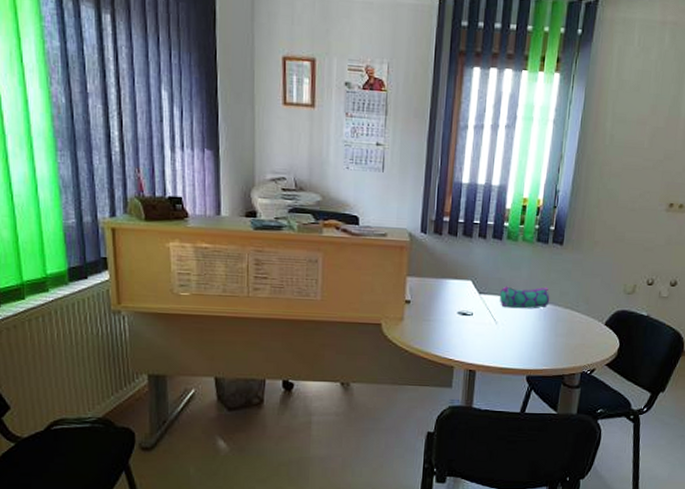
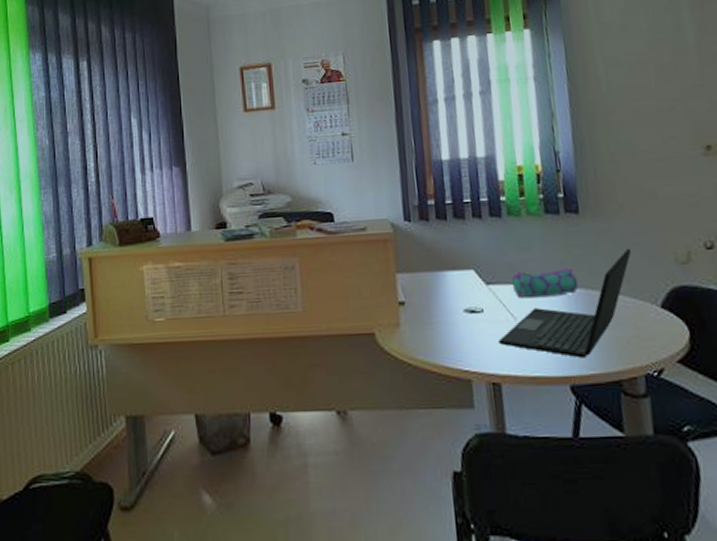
laptop: none [480,277,595,357] -> present [499,248,632,358]

